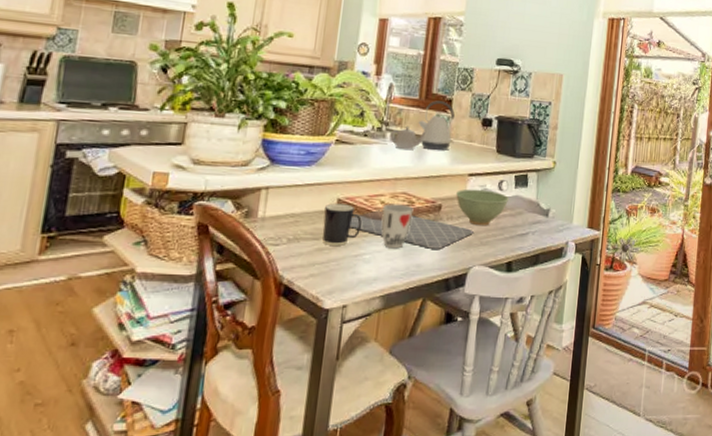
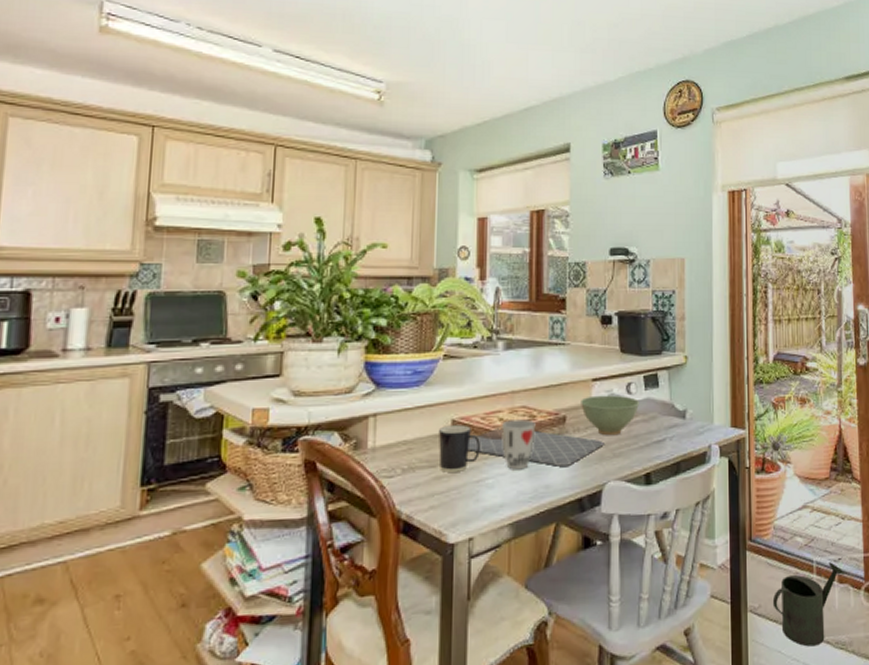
teapot: present [390,127,427,150] -> none [502,333,541,359]
kettle: present [418,100,455,150] -> none [531,301,572,356]
watering can: none [606,352,673,423] -> present [772,562,846,647]

